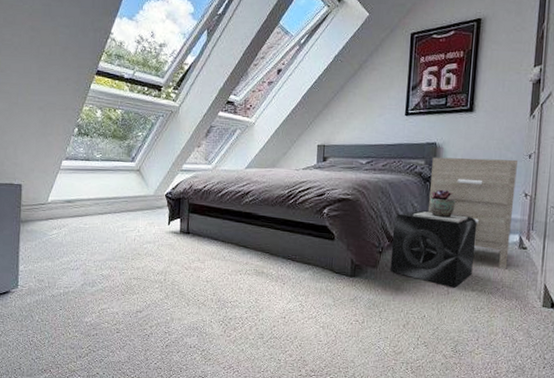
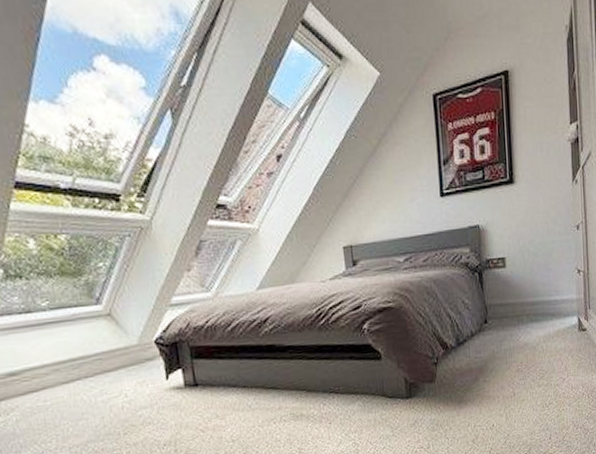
speaker: present [390,210,477,289] -> none [445,304,536,389]
succulent plant: present [413,189,468,224] -> none [466,278,524,316]
nightstand: present [427,157,518,269] -> none [478,233,570,357]

